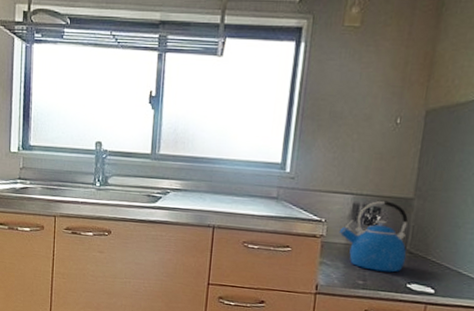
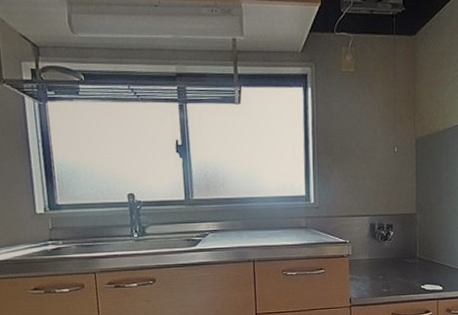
kettle: present [339,200,408,273] -> none [362,218,418,279]

